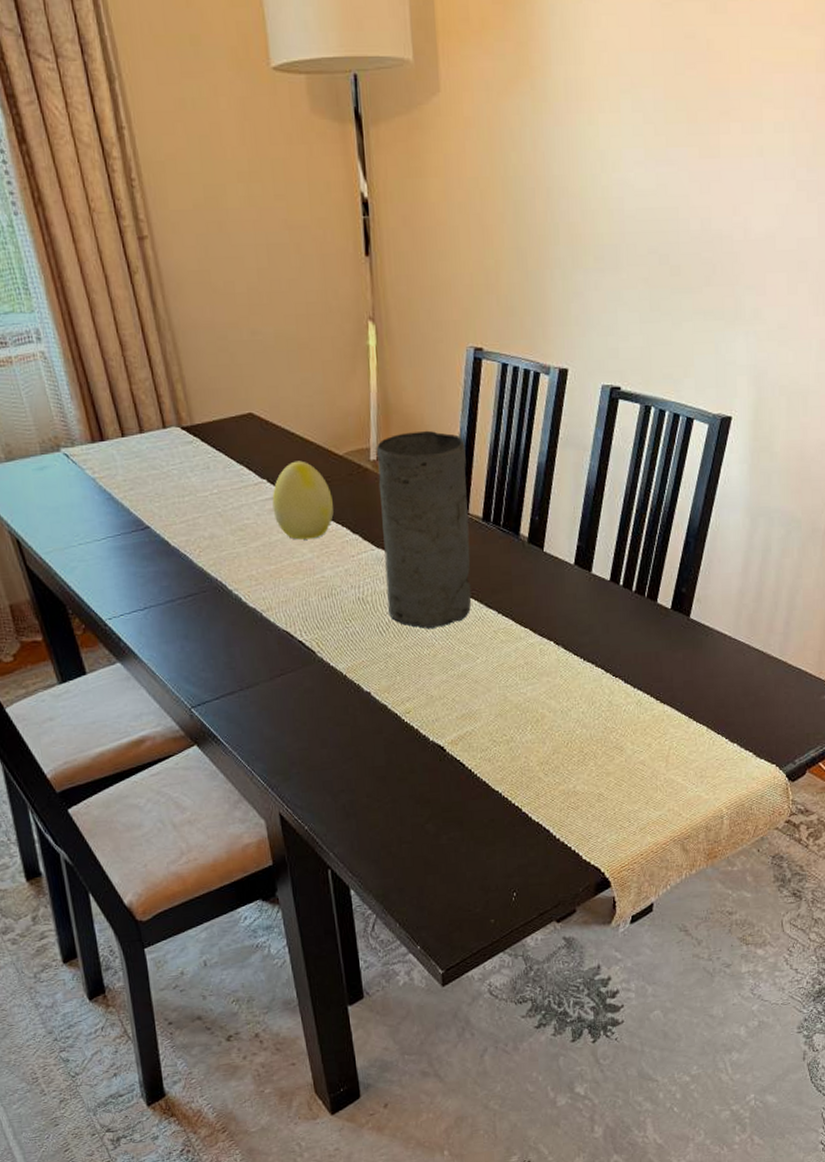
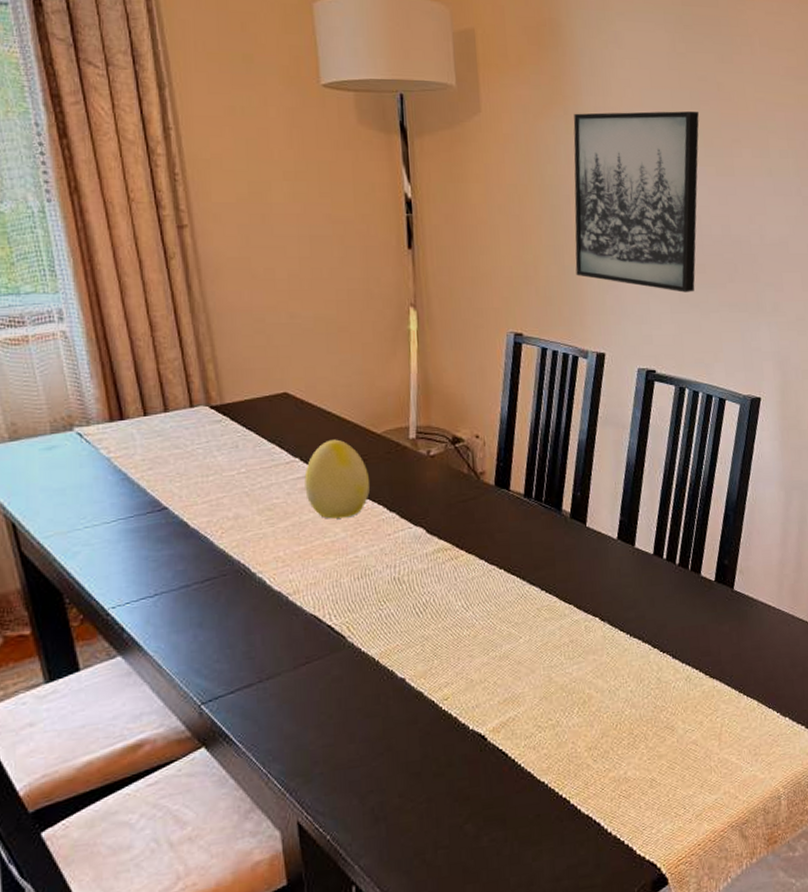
vase: present [377,430,472,628] -> none [416,409,514,608]
wall art: none [539,79,683,299] -> present [573,111,699,293]

